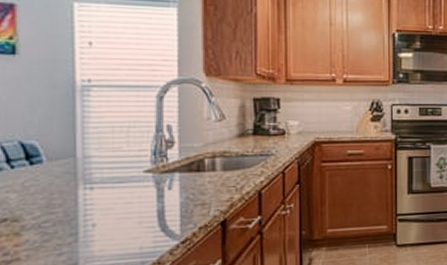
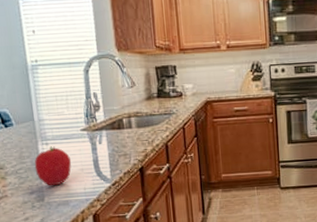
fruit: none [68,191,126,245] -> present [34,146,72,186]

